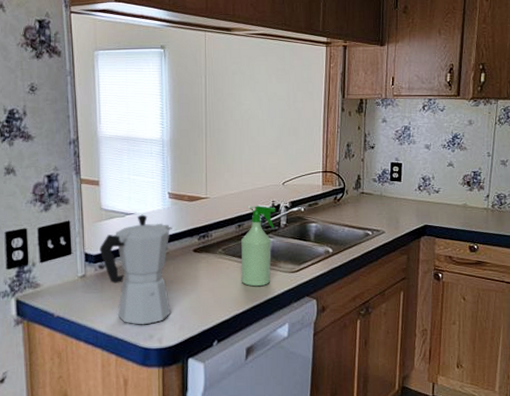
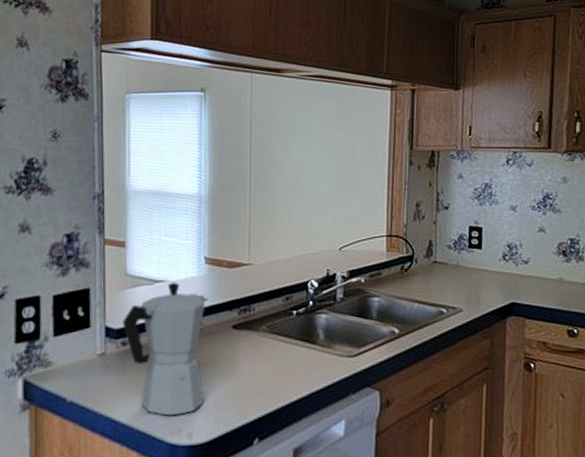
spray bottle: present [240,204,276,287] -> none [288,273,332,373]

